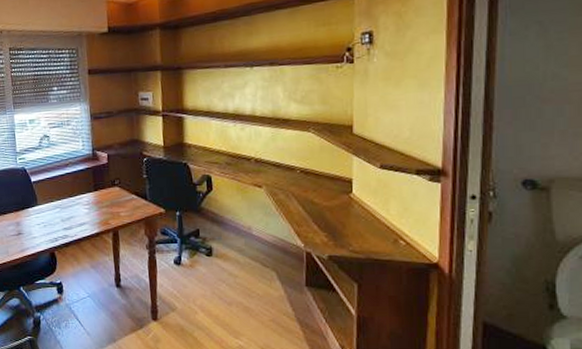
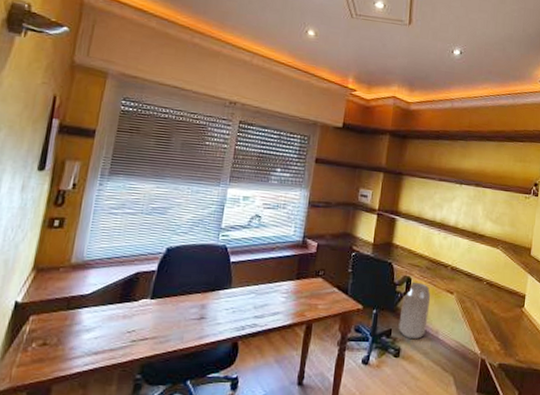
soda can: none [205,179,237,238] -> present [398,281,431,340]

